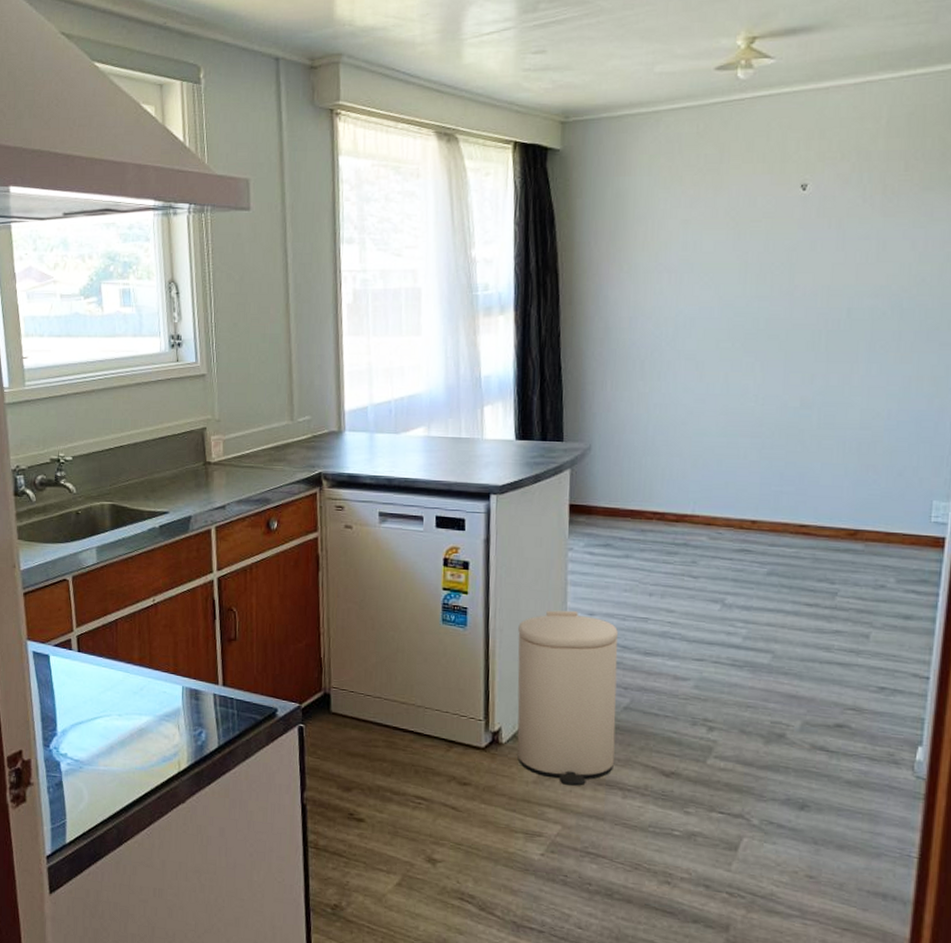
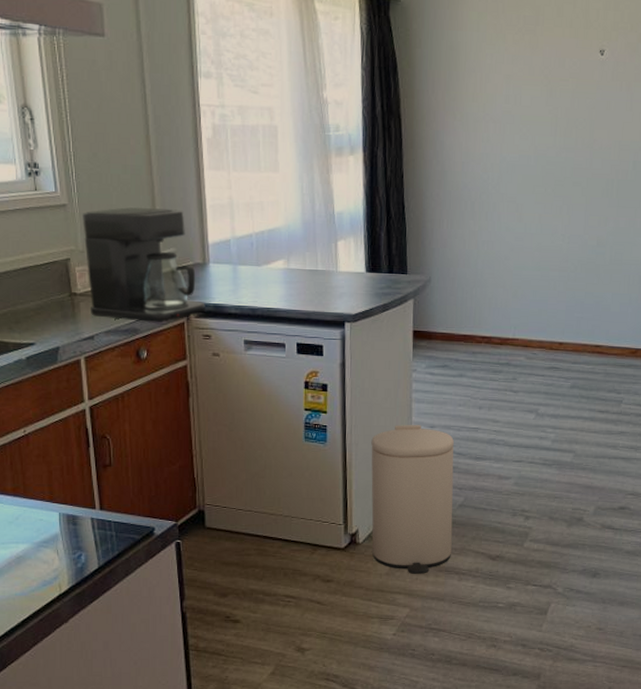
coffee maker: none [220,376,339,493] -> present [83,207,205,323]

